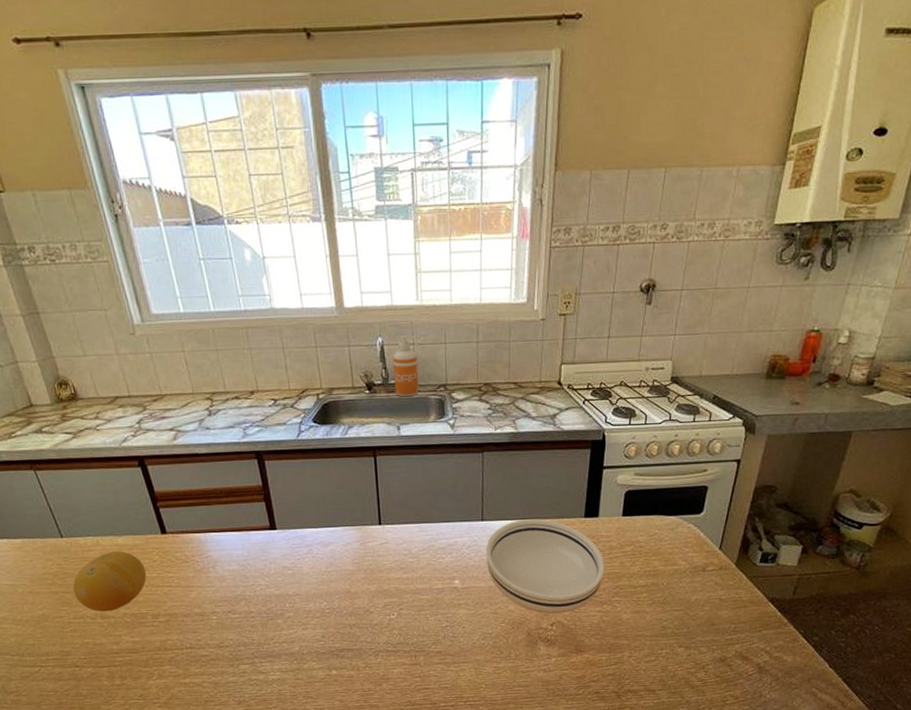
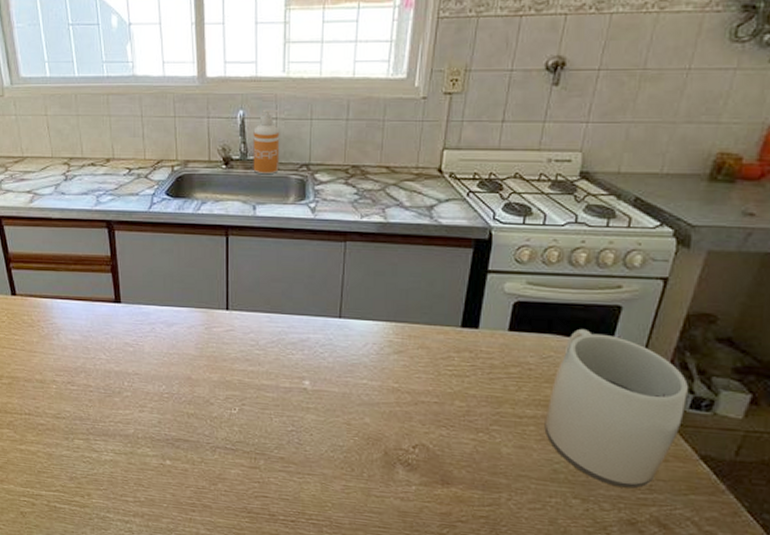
bowl: present [486,519,605,614] -> none [342,321,483,436]
mug: none [654,507,758,633] -> present [544,328,688,489]

